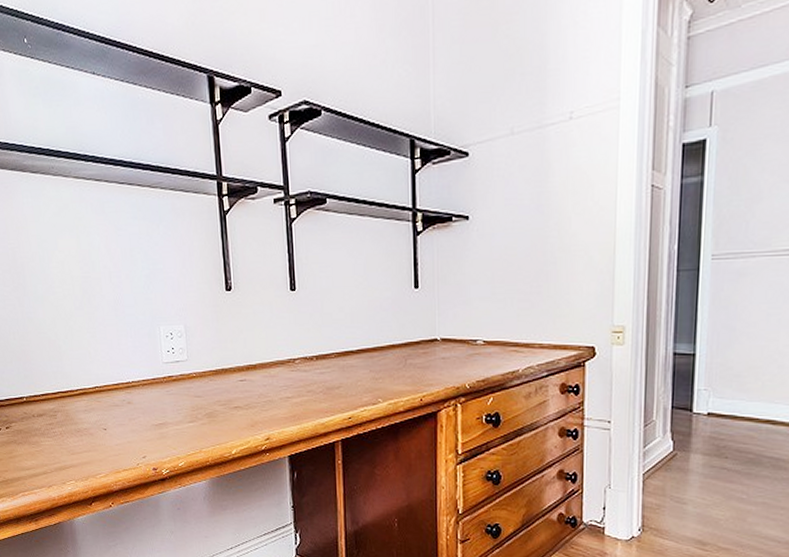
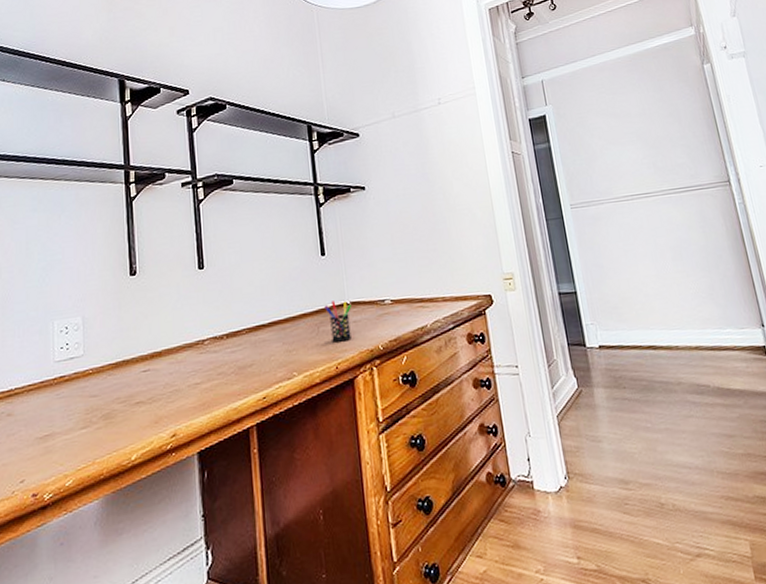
pen holder: none [413,335,441,376] -> present [324,301,351,343]

